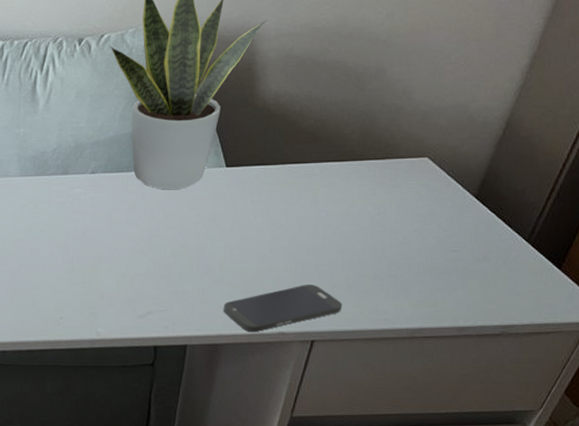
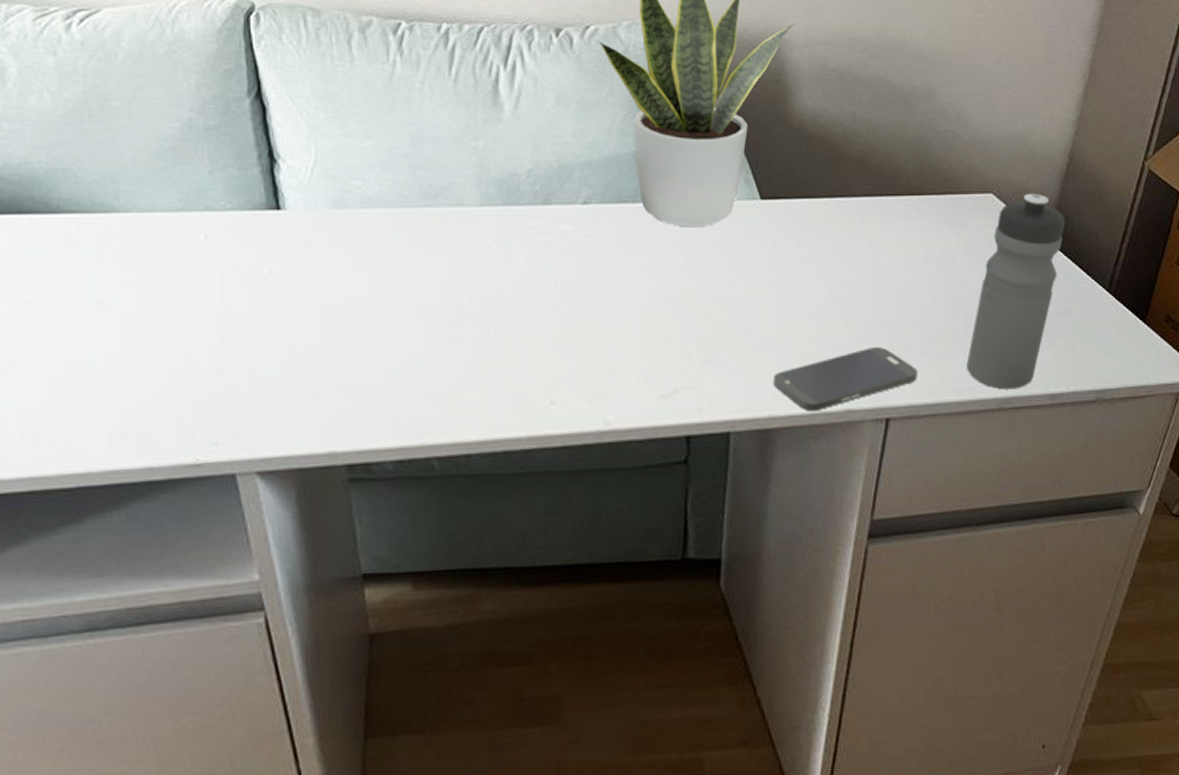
water bottle: none [385,156,495,322] -> present [966,193,1065,390]

